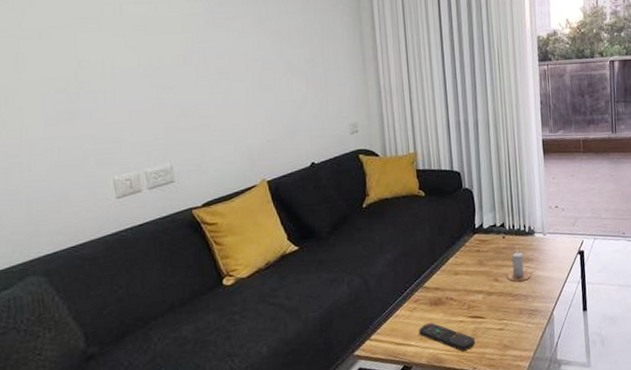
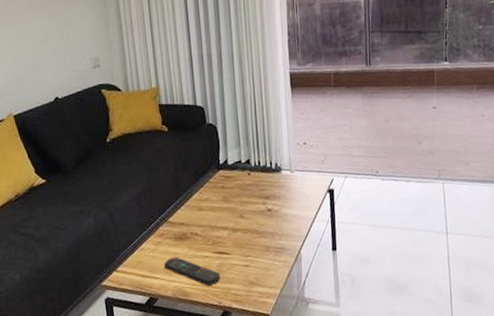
candle: present [507,251,531,282] -> none [252,188,278,219]

